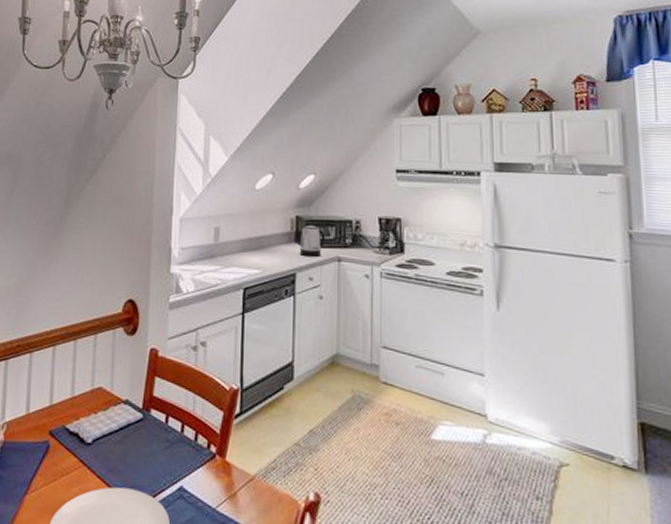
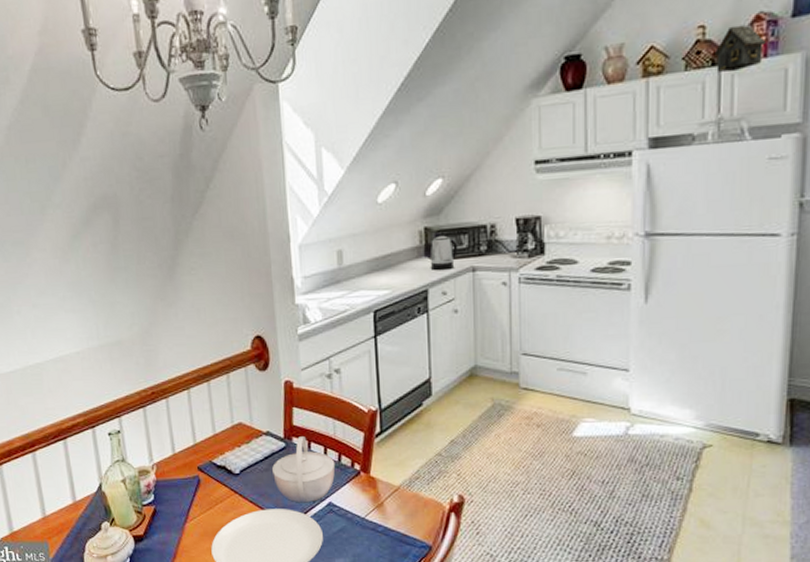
teapot: none [125,409,191,485] -> present [272,436,336,503]
birdhouse: none [545,82,587,118] -> present [713,24,765,73]

